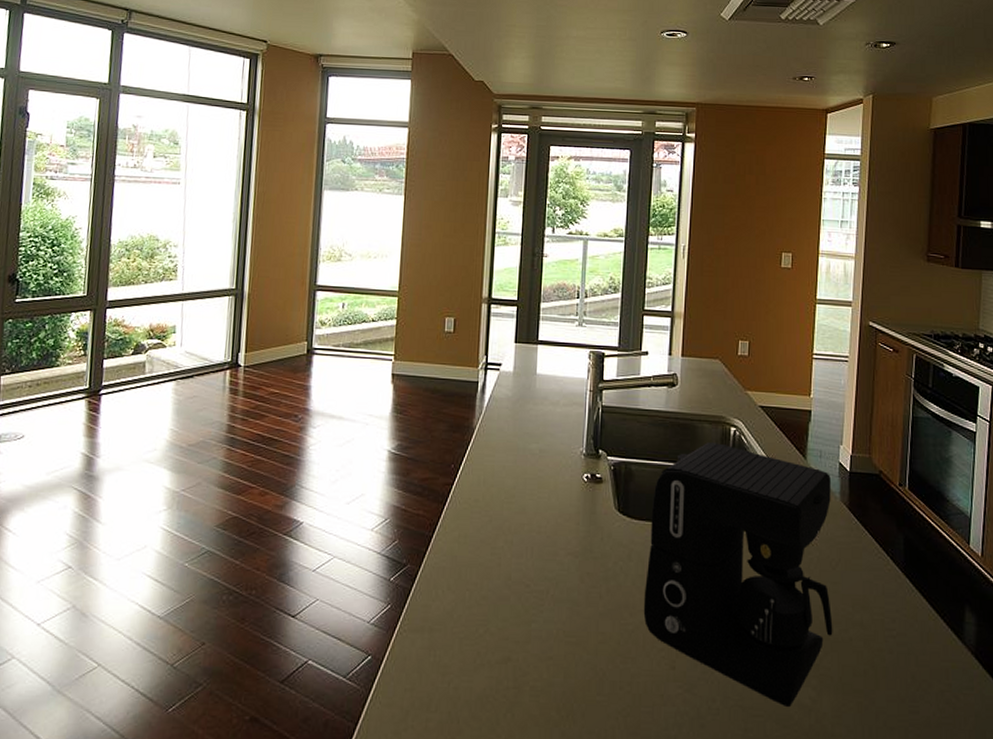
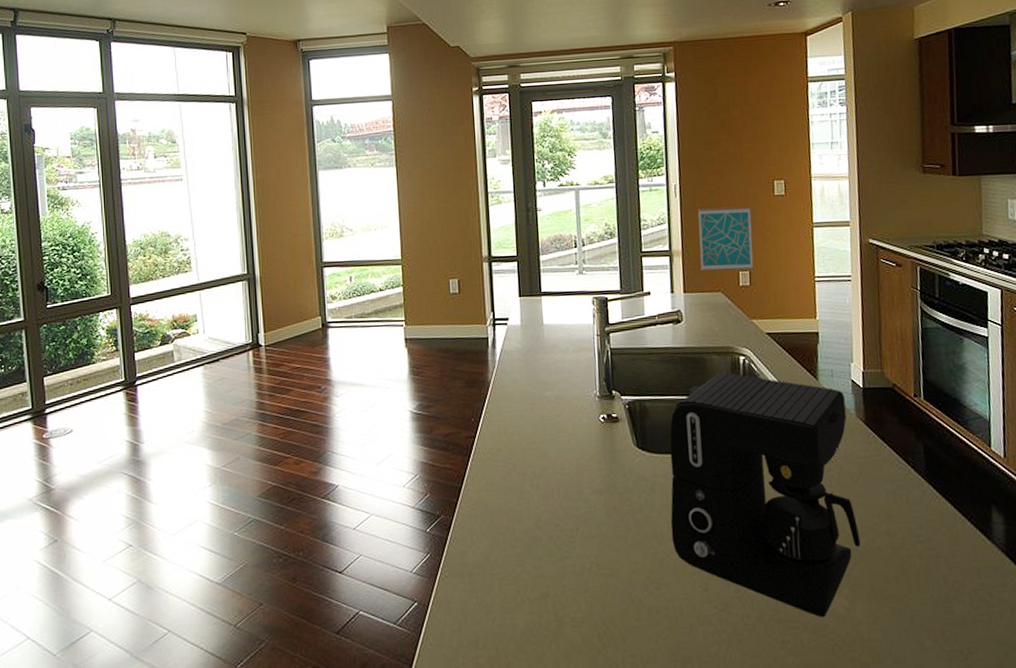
wall art: none [701,273,757,340] -> present [698,206,754,272]

